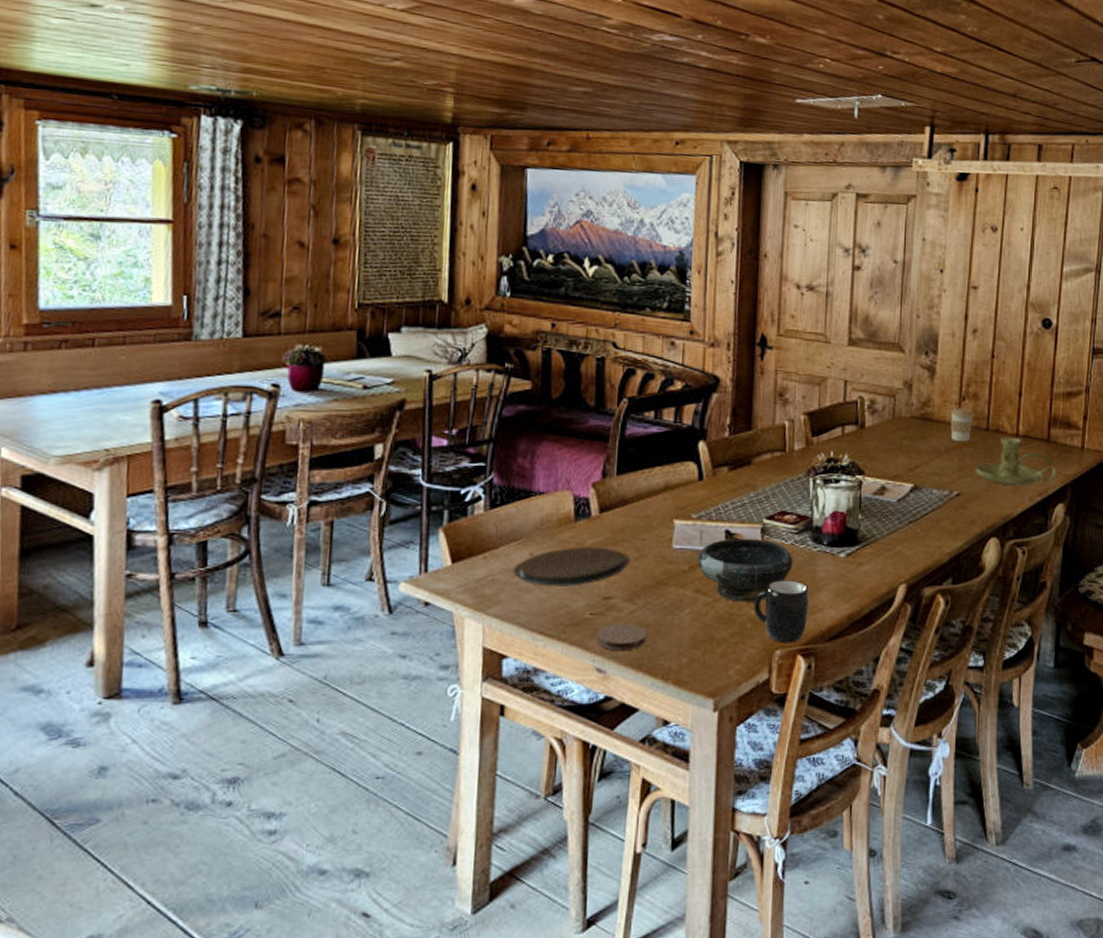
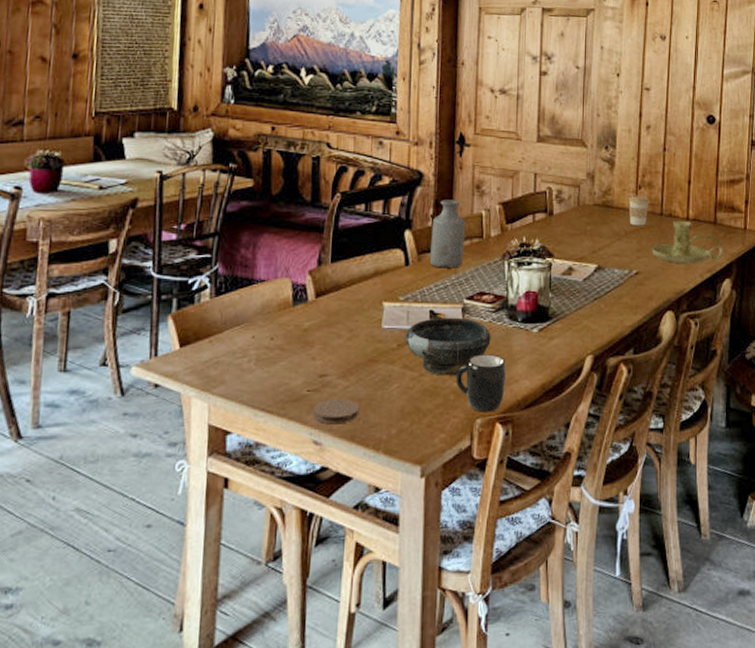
plate: present [513,546,632,587] -> none [236,328,345,367]
bottle: none [726,408,767,484] -> present [430,200,466,268]

